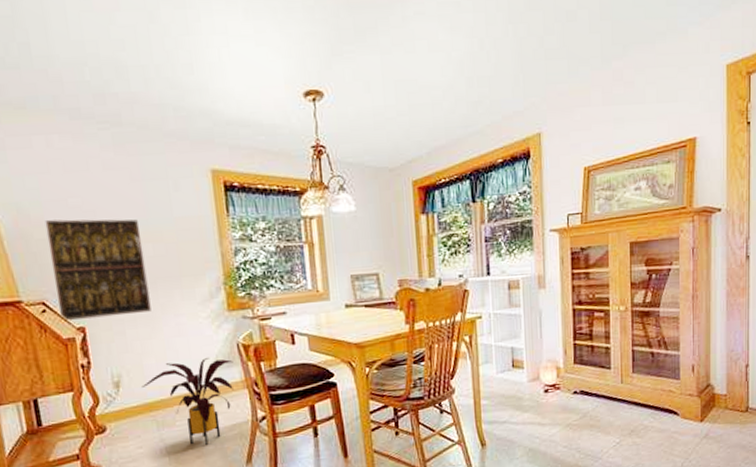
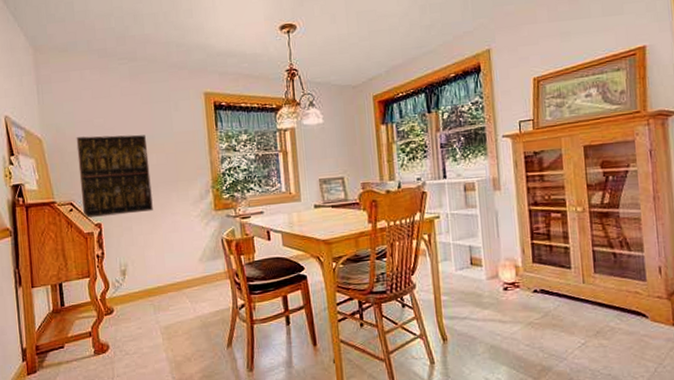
house plant: present [141,358,233,445] -> none [143,251,218,328]

